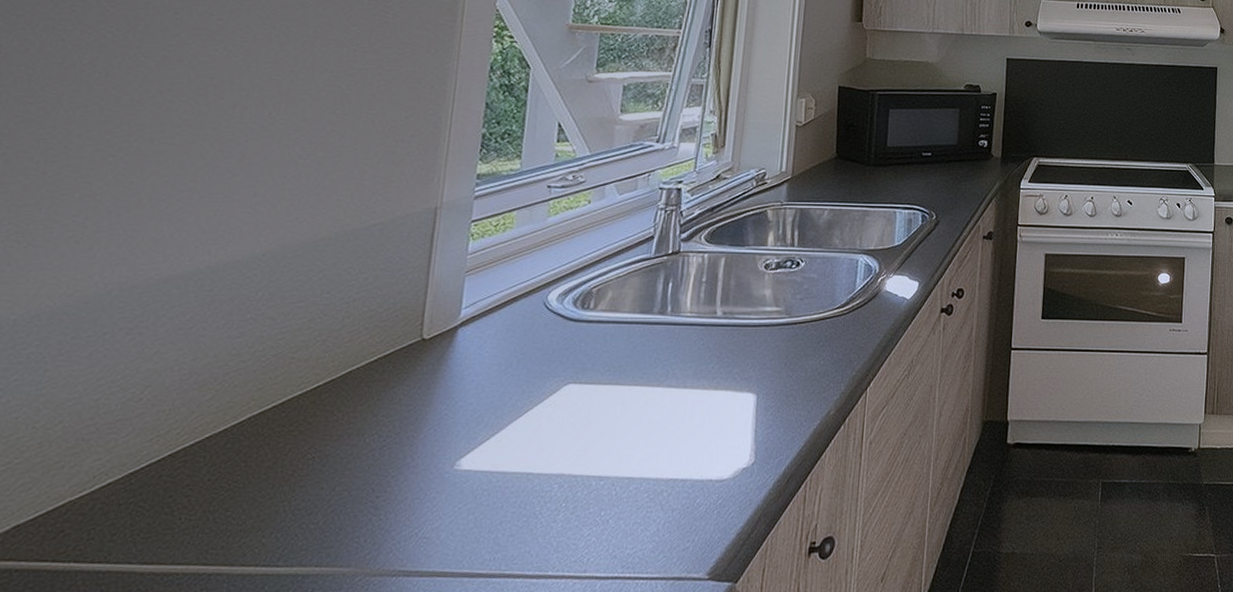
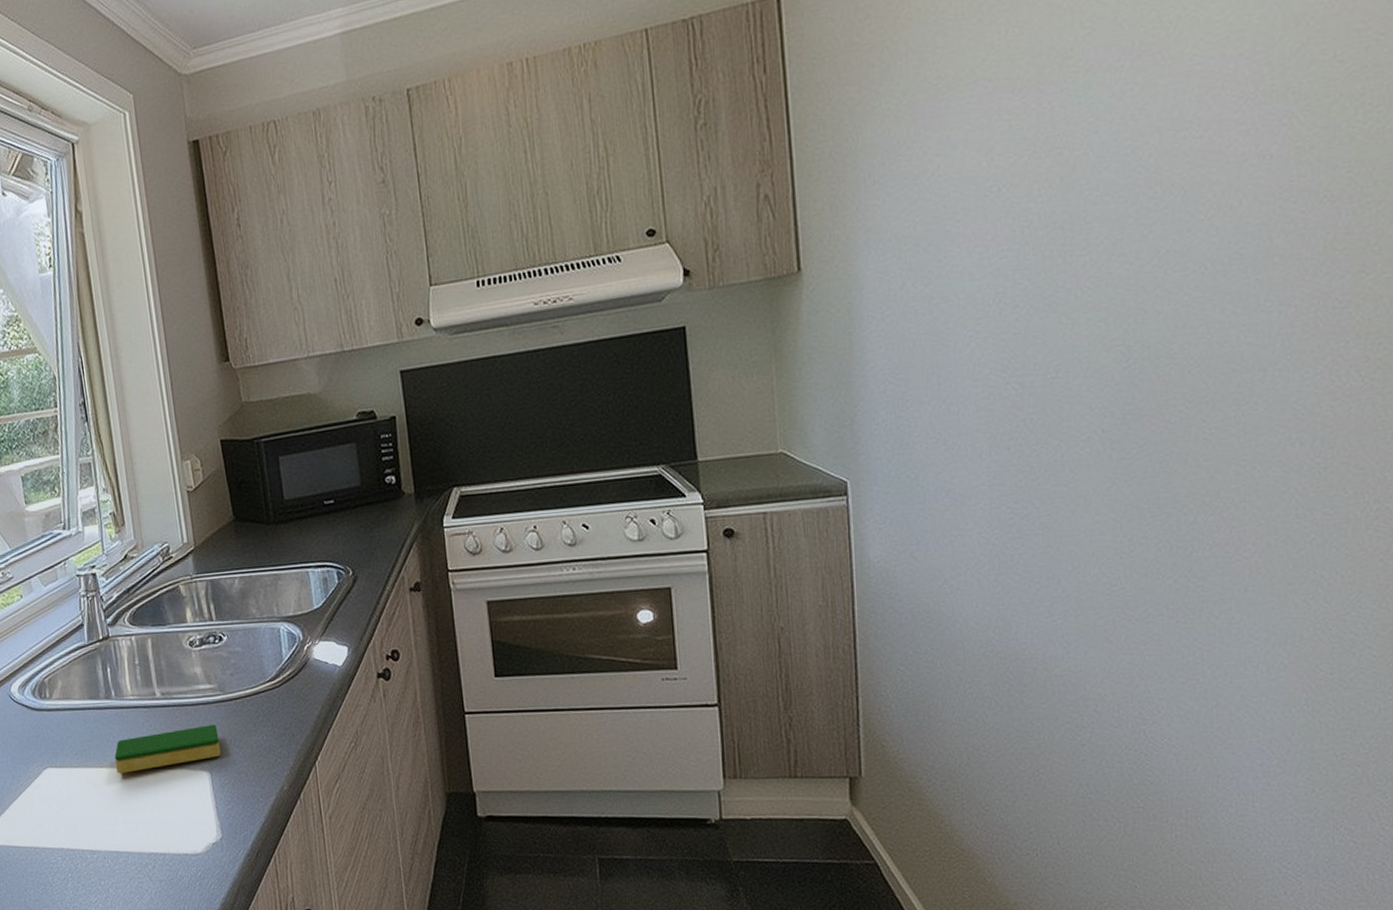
dish sponge: none [652,347,775,393] -> present [114,724,221,774]

